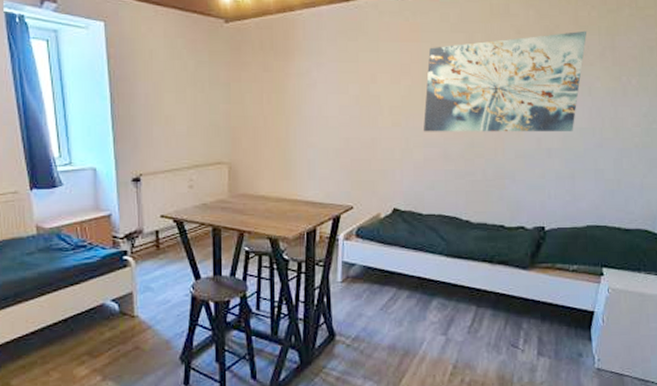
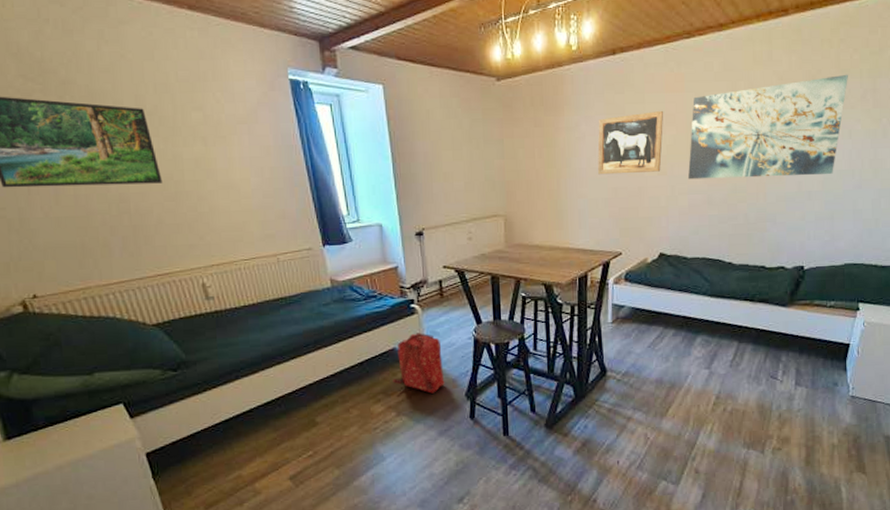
backpack: none [100,287,157,356] -> present [393,333,445,394]
wall art: none [329,59,399,124] -> present [597,110,664,175]

